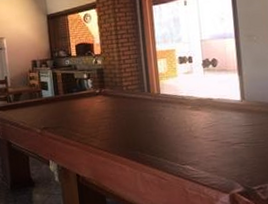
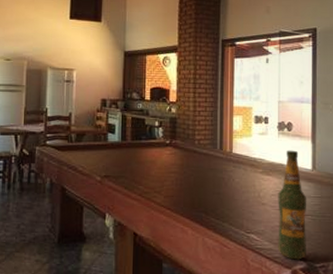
beer bottle: none [209,84,243,185] -> present [278,150,307,260]

